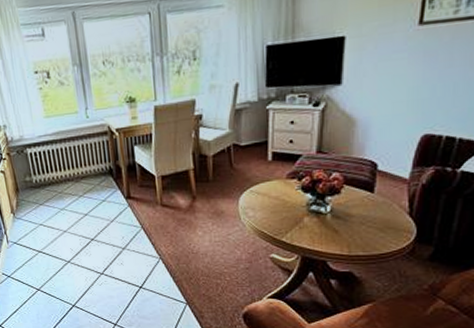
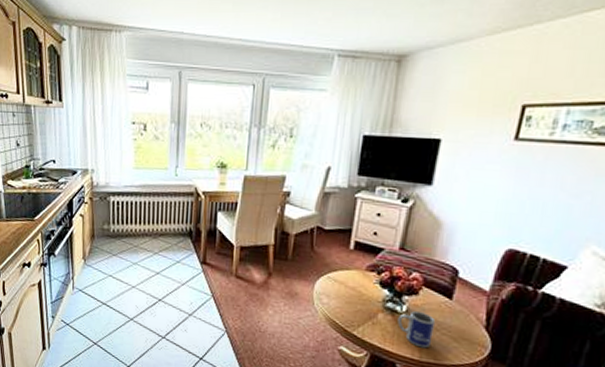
mug: none [324,208,361,243] -> present [398,310,436,348]

